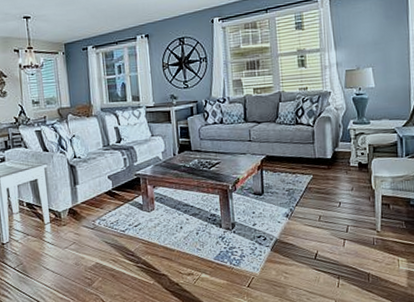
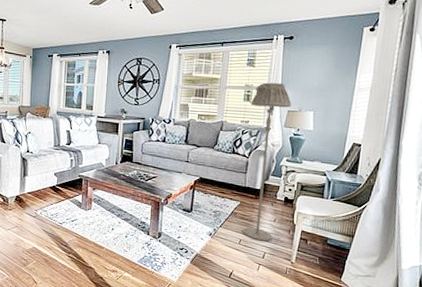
floor lamp: none [306,43,354,214] -> present [243,82,292,242]

